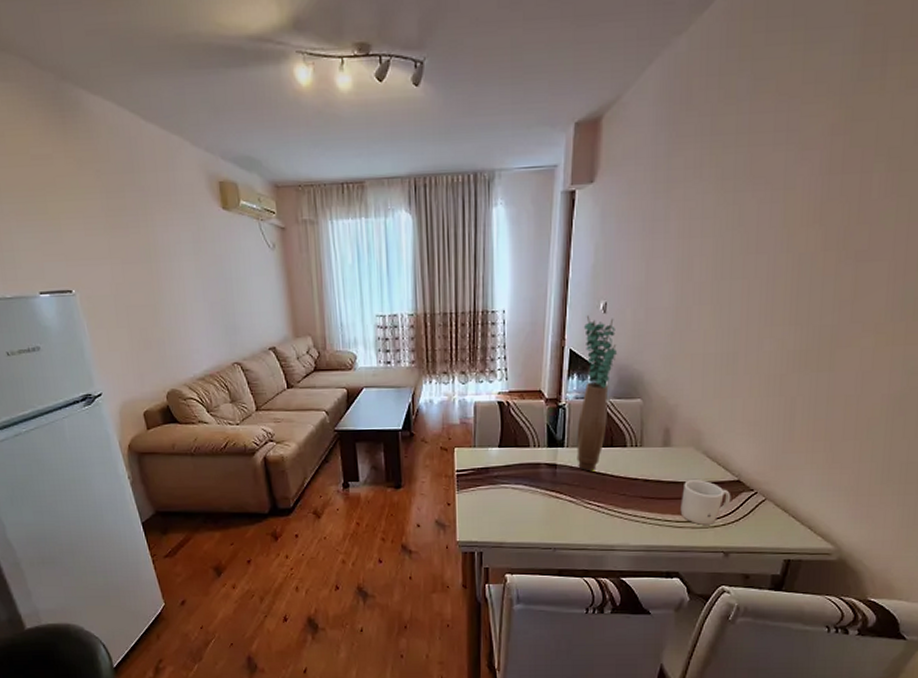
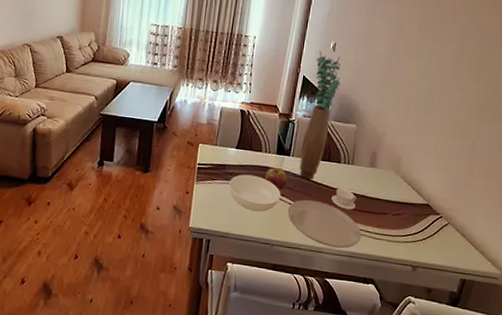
bowl: none [496,475,558,515] -> present [229,174,281,212]
fruit: none [537,463,564,488] -> present [264,167,287,190]
plate: none [568,493,660,543] -> present [287,199,362,248]
teacup: none [619,476,649,499] -> present [331,188,356,210]
mug: present [680,480,731,525] -> none [379,198,421,240]

